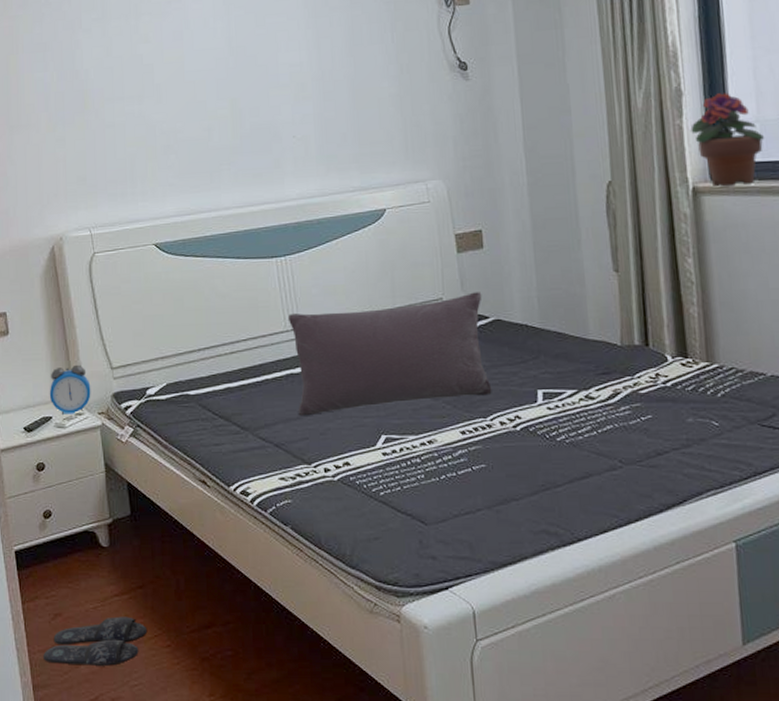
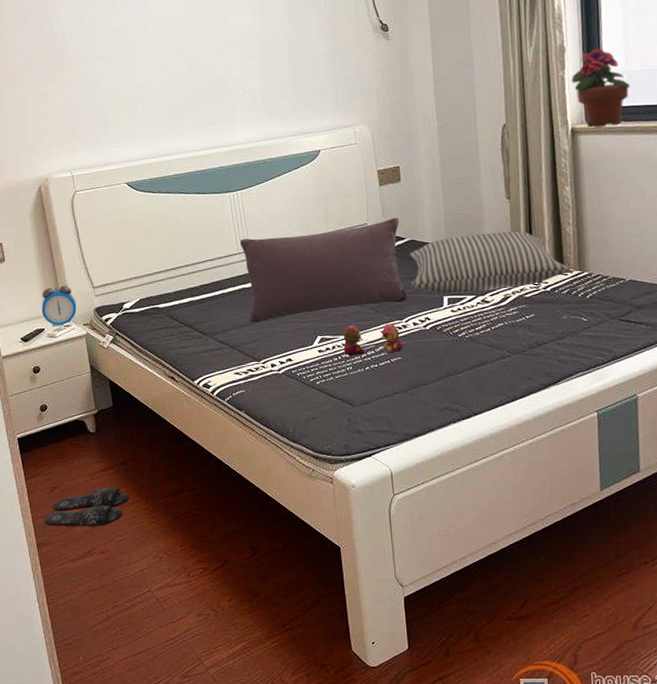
stuffed animal: none [413,422,488,460] -> present [343,323,403,355]
pillow: none [495,311,695,387] -> present [410,231,570,294]

